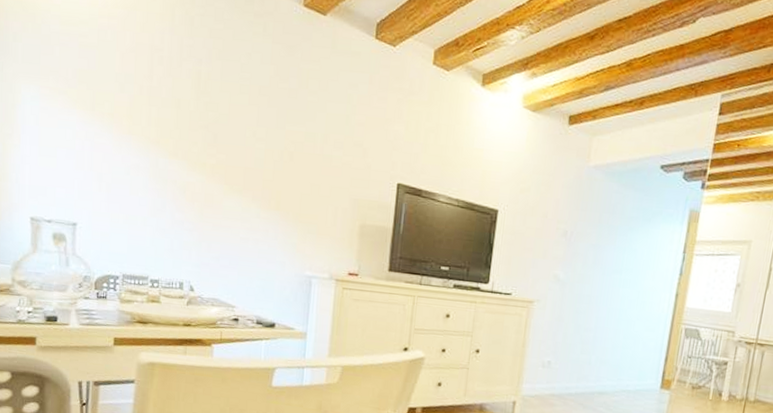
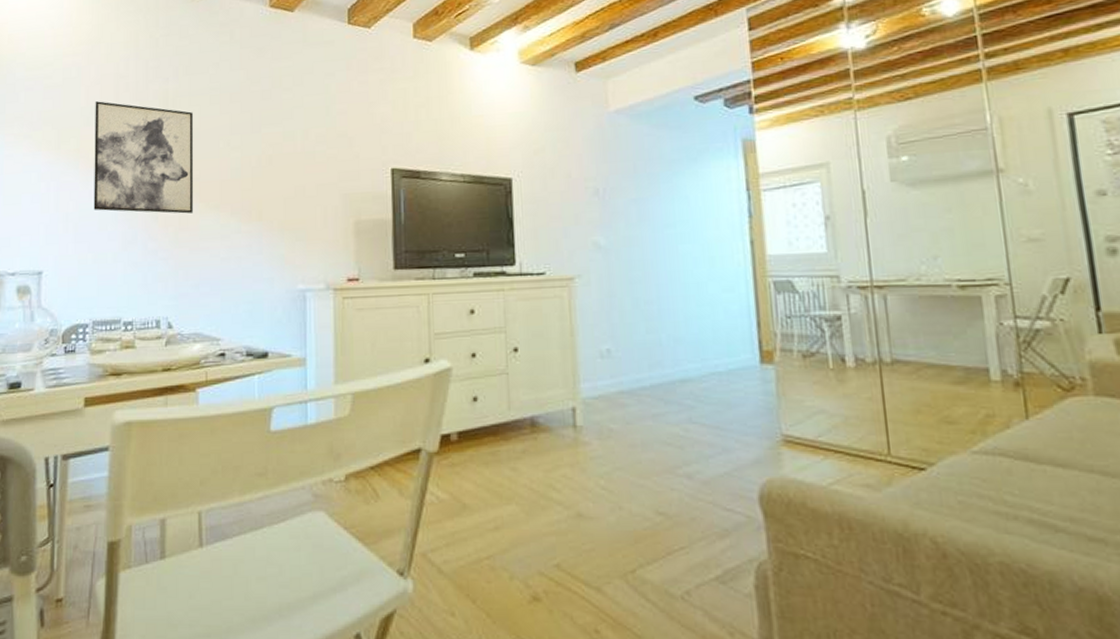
wall art: none [126,69,223,193] -> present [93,101,193,214]

